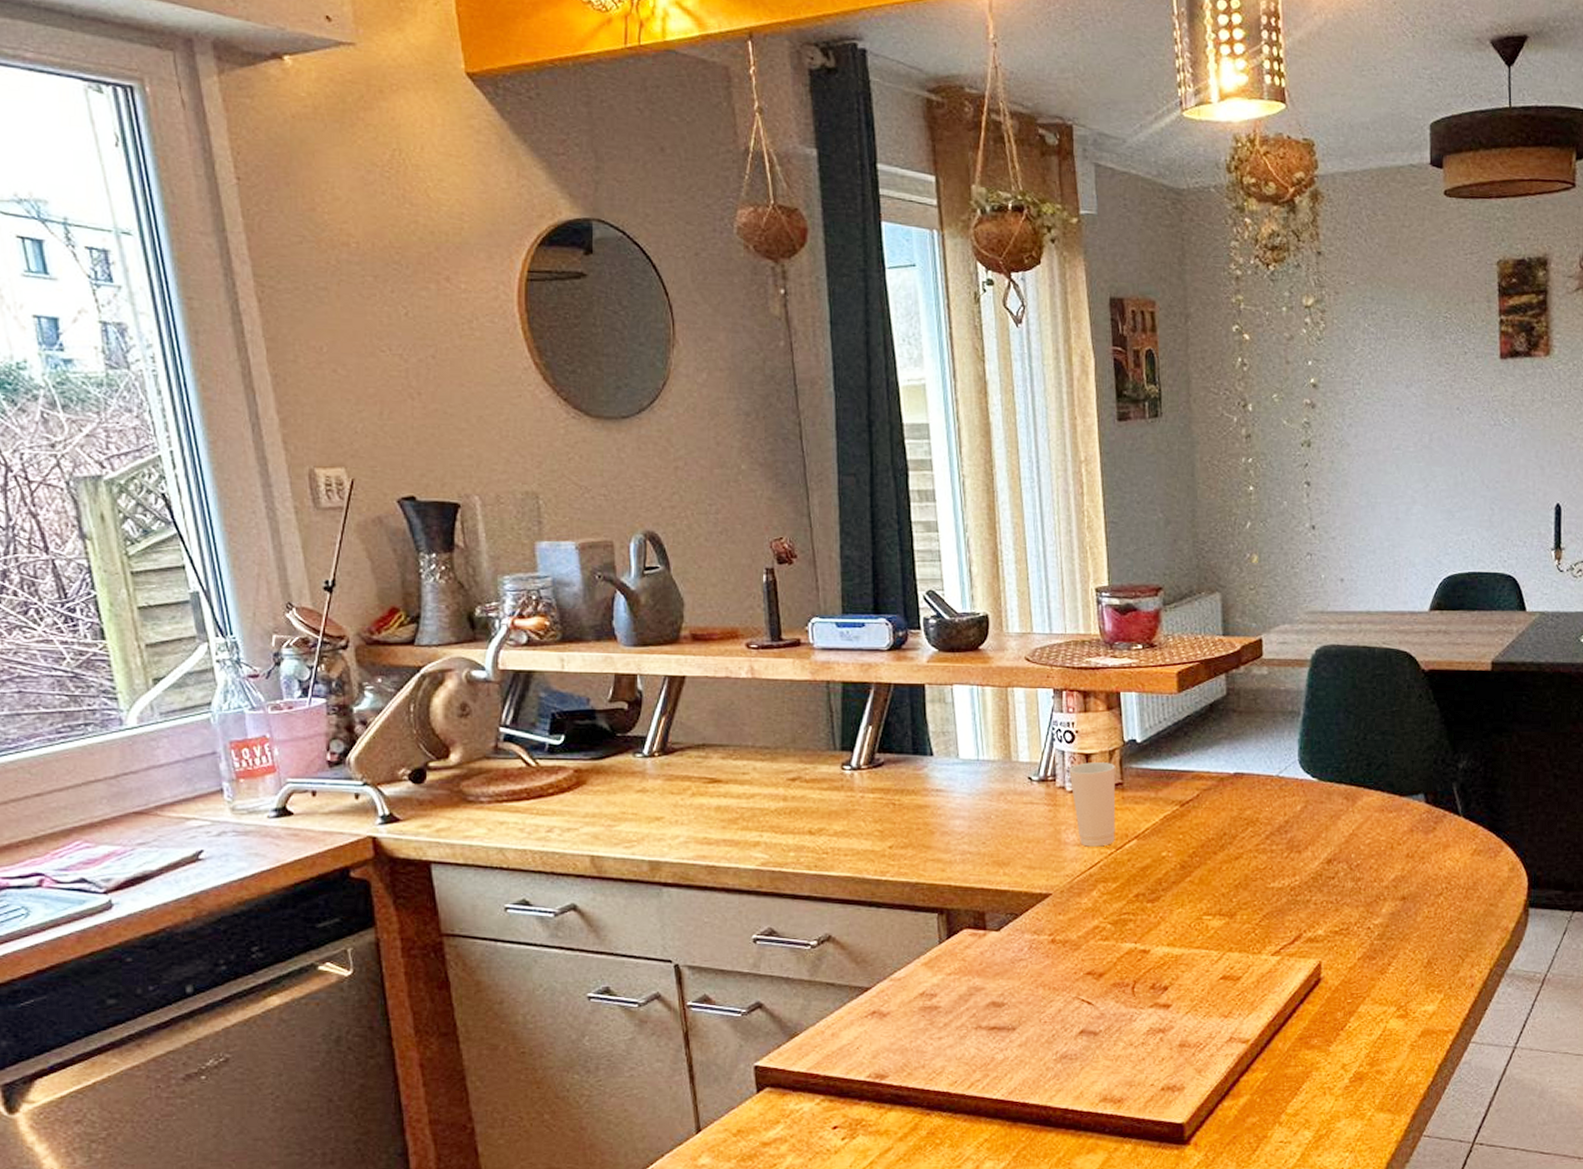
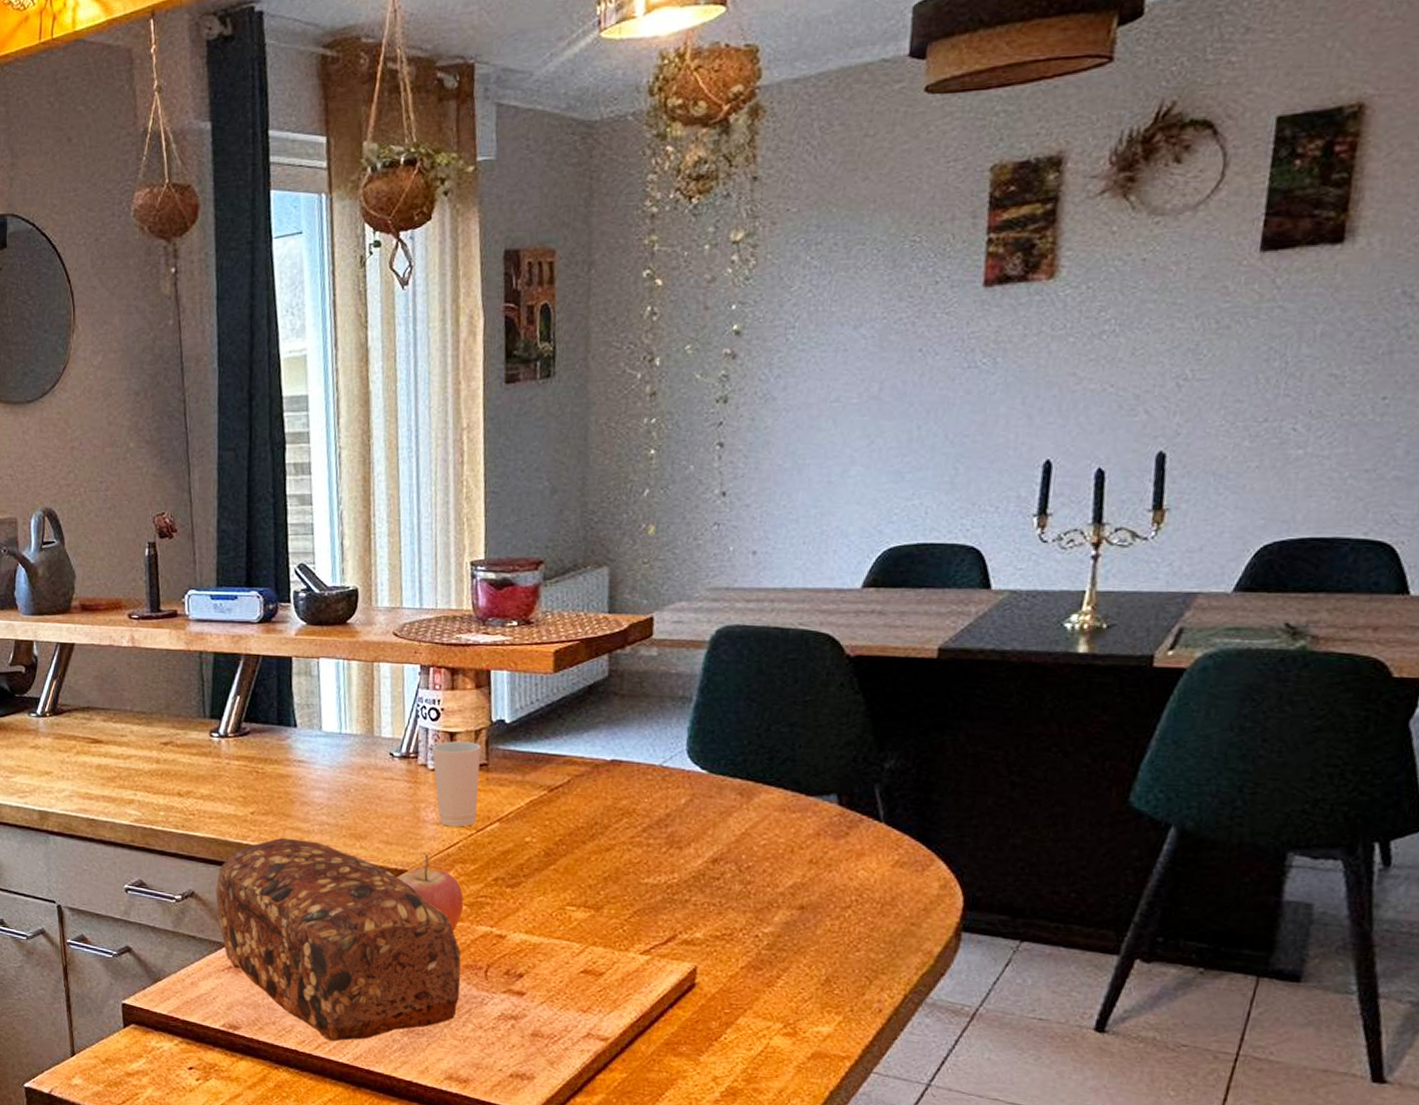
bread loaf: none [854,870,1109,1078] -> present [215,837,461,1042]
fruit: none [1043,877,1107,951] -> present [398,855,463,932]

